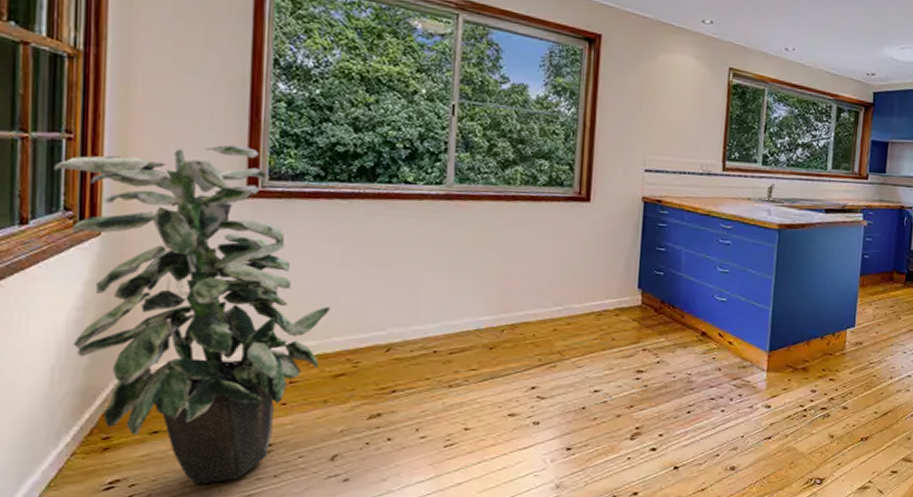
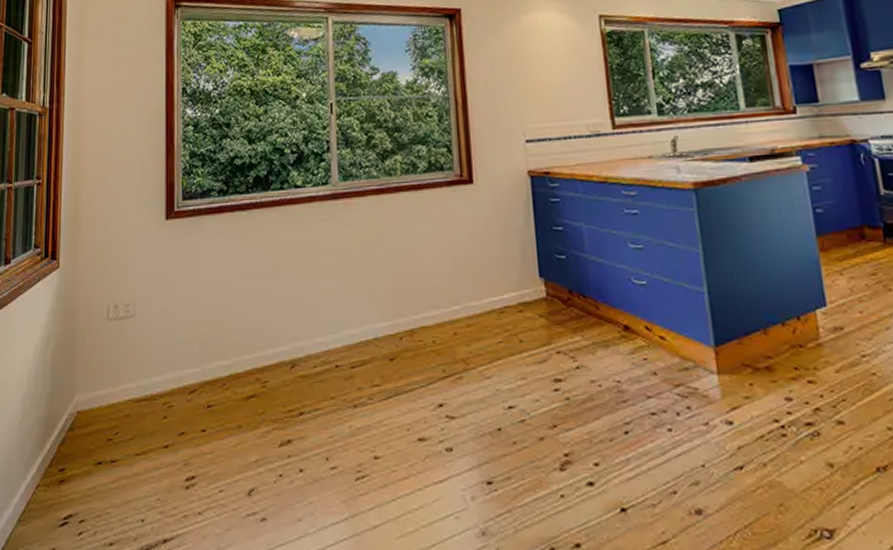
indoor plant: present [54,144,331,485] -> none [28,170,239,522]

